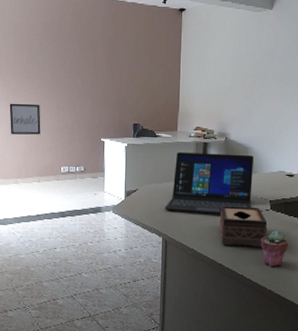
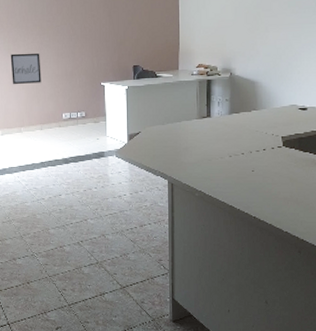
laptop: present [164,152,253,214] -> none [169,90,262,153]
tissue box: present [219,206,268,247] -> none [228,144,281,187]
potted succulent: present [261,230,289,266] -> none [274,168,306,206]

